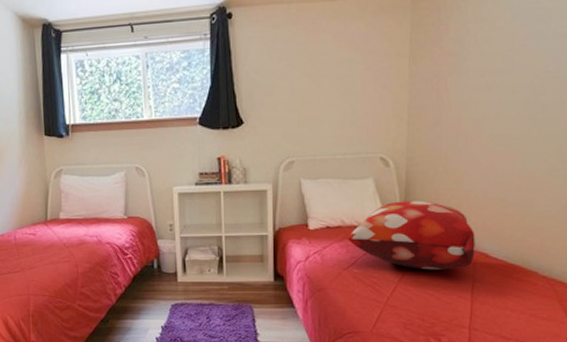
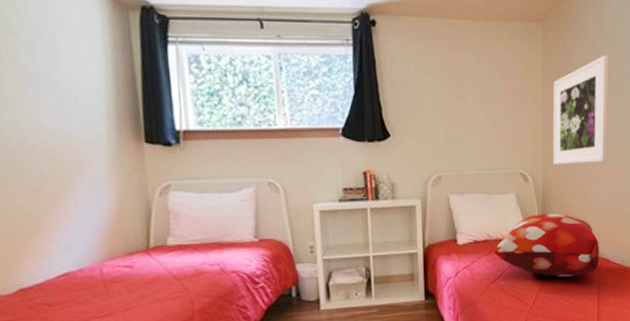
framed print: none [420,22,496,149] -> present [552,55,609,165]

